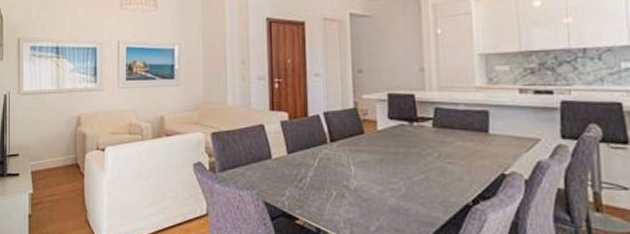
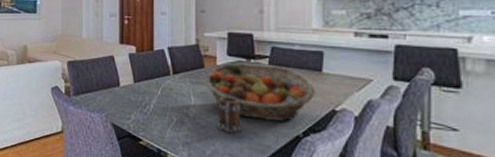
fruit basket: none [365,127,483,189] -> present [204,63,315,121]
mug: none [380,164,408,206] -> present [216,96,242,134]

